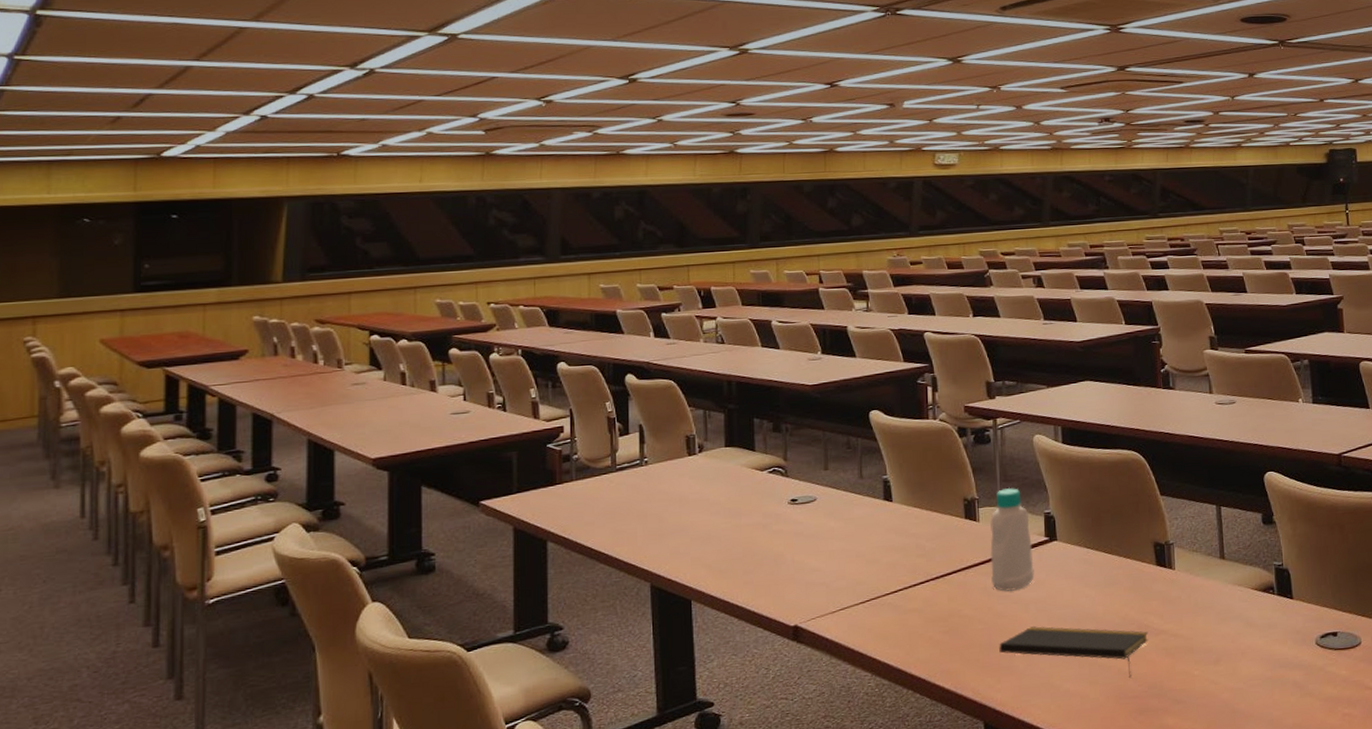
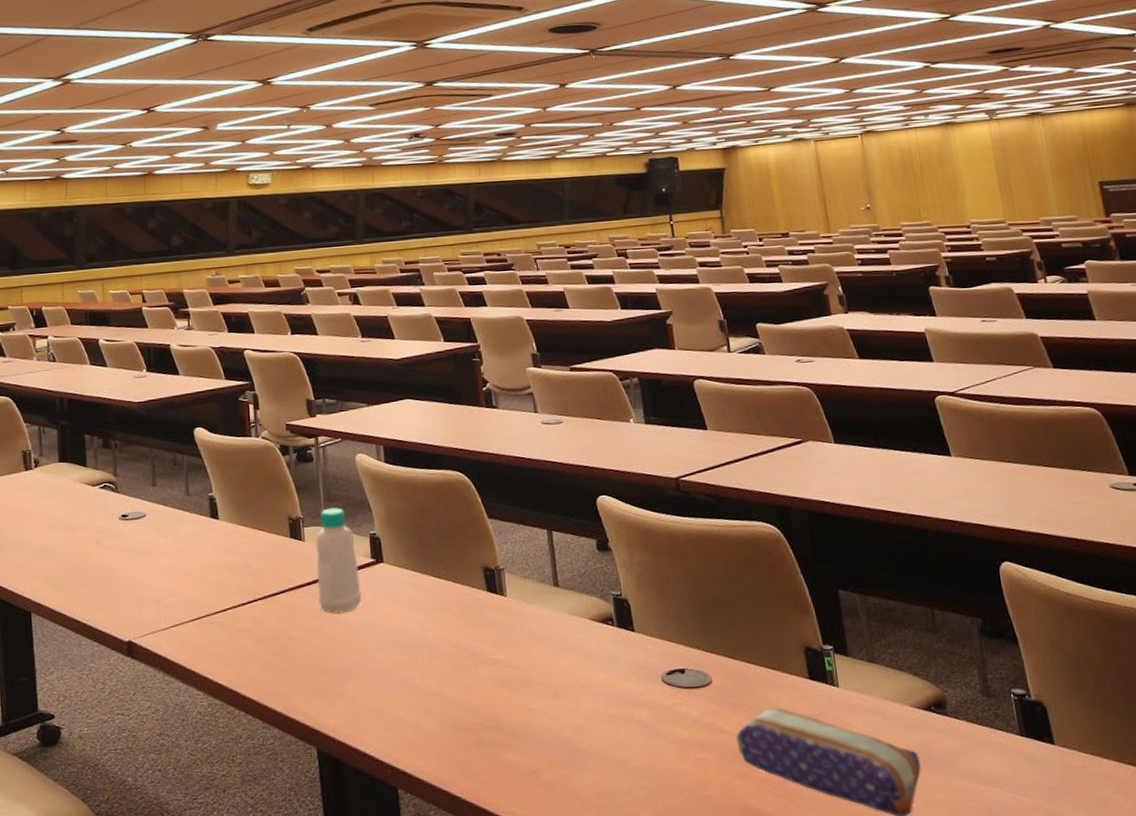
notepad: present [999,626,1149,678] -> none [329,650,483,709]

